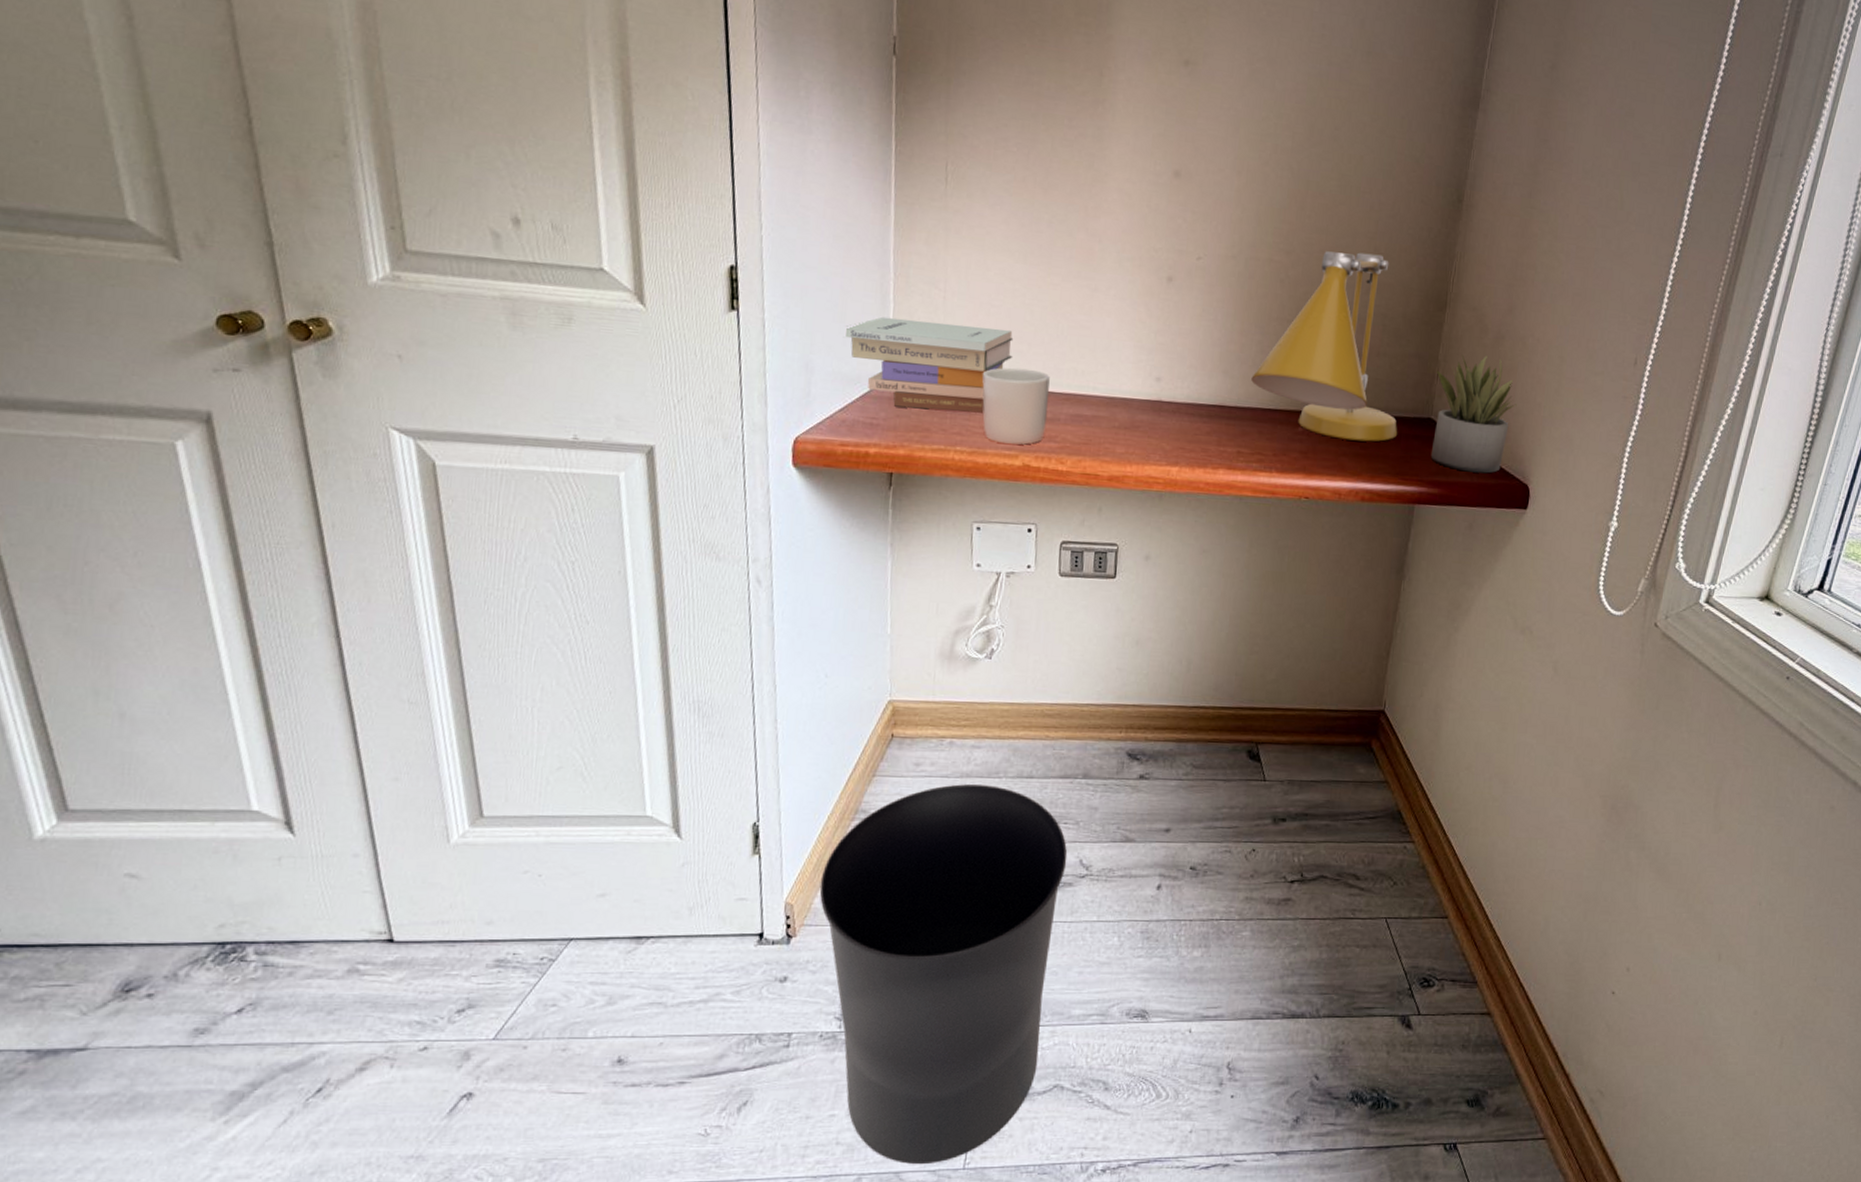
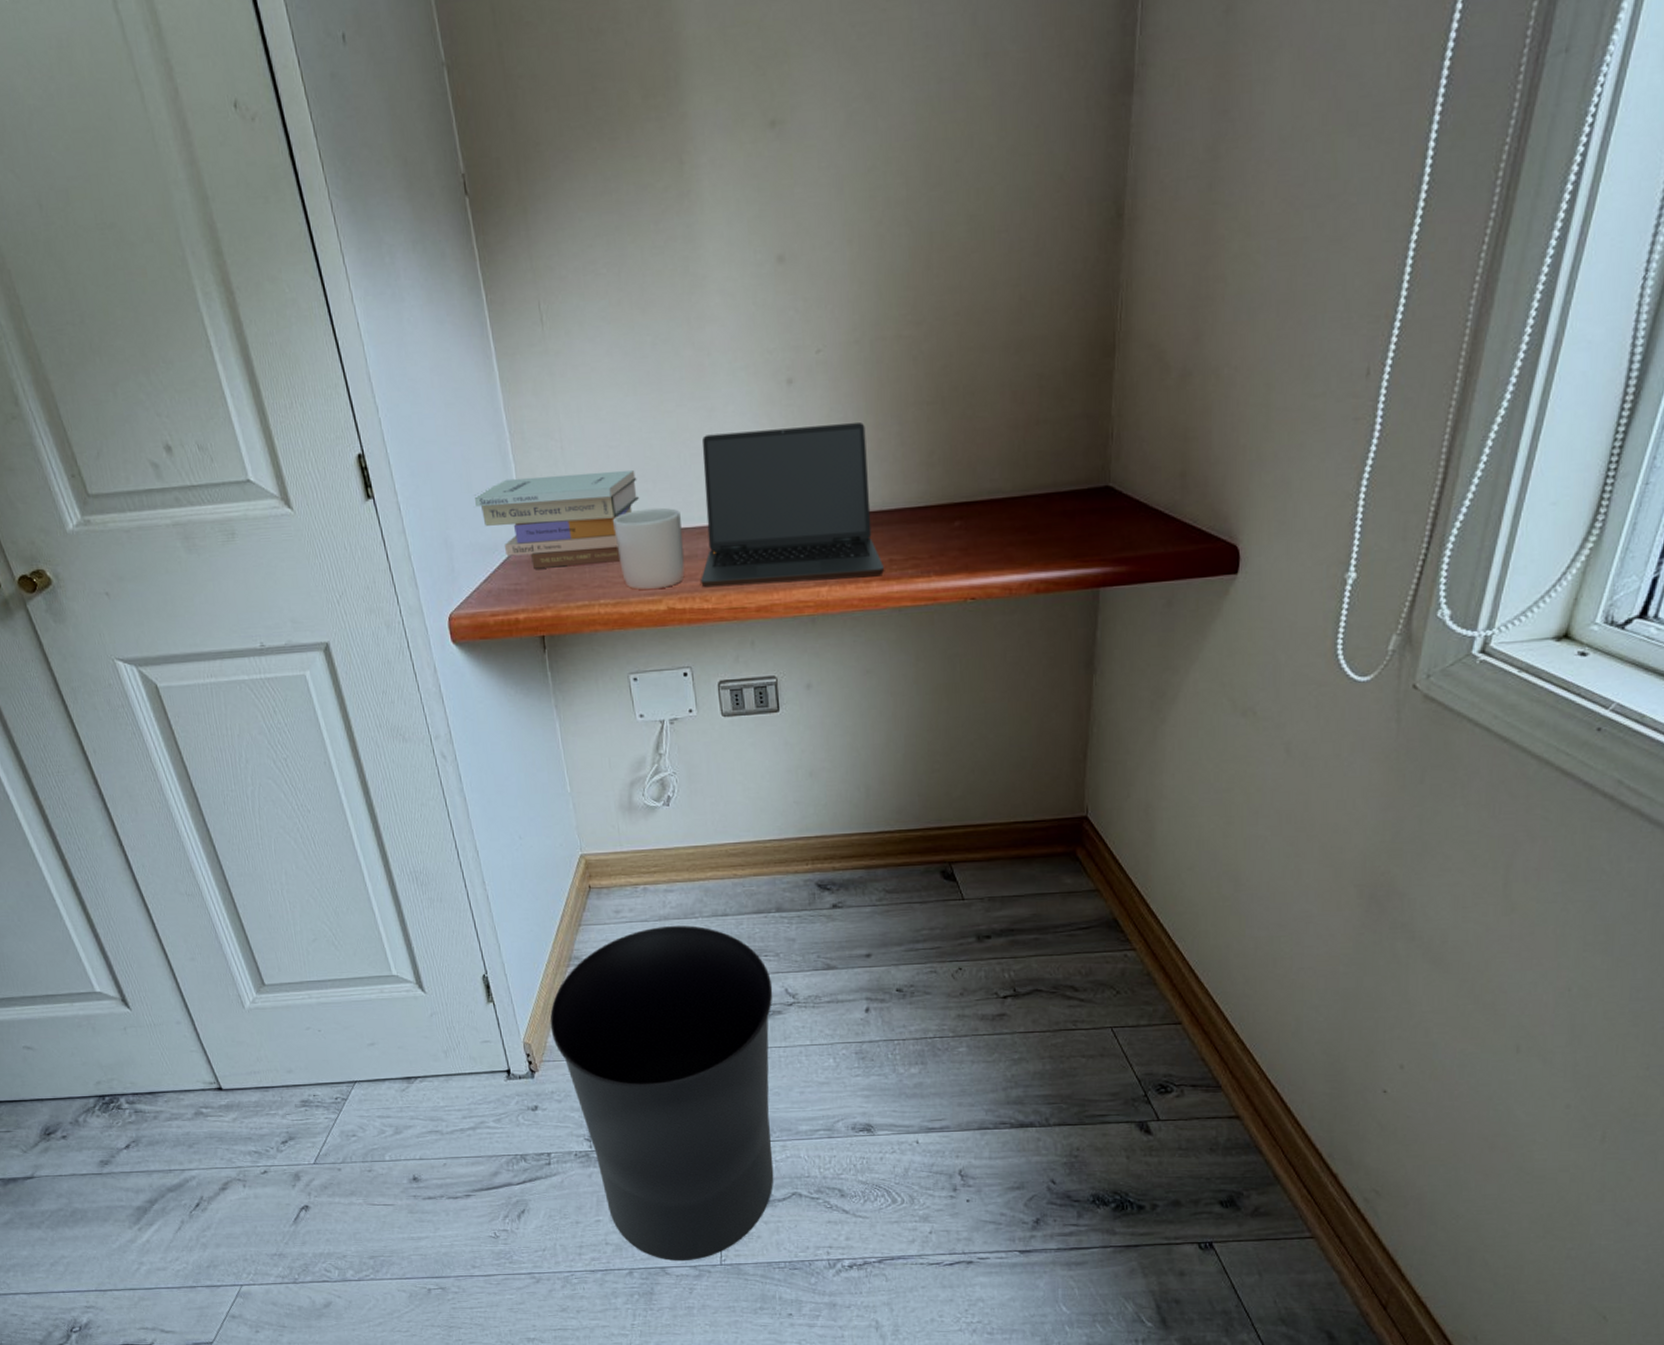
laptop: none [1059,311,1233,464] -> present [701,423,885,588]
table lamp: present [1251,251,1398,442] -> none [894,303,1071,528]
succulent plant: present [1430,354,1517,474] -> none [1110,400,1215,542]

